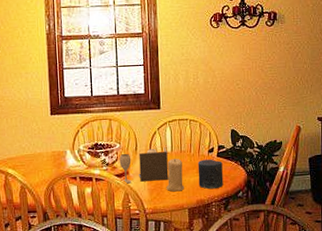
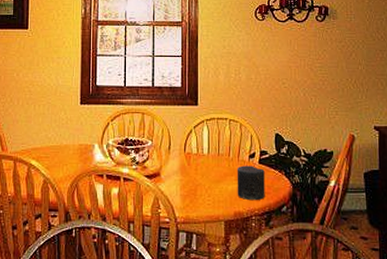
wine glass: present [119,146,169,184] -> none [150,147,204,187]
candle: present [166,158,184,192] -> none [200,161,221,200]

